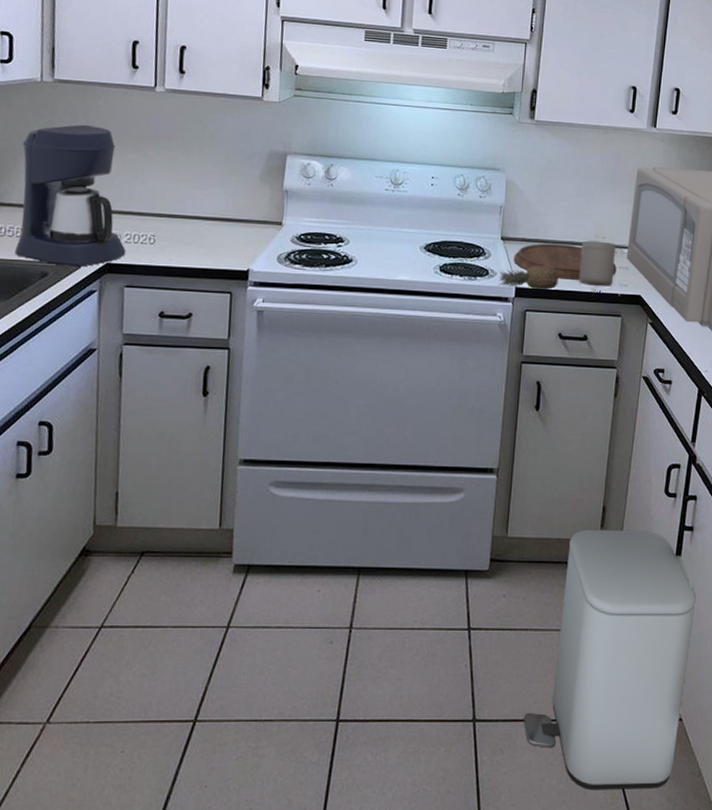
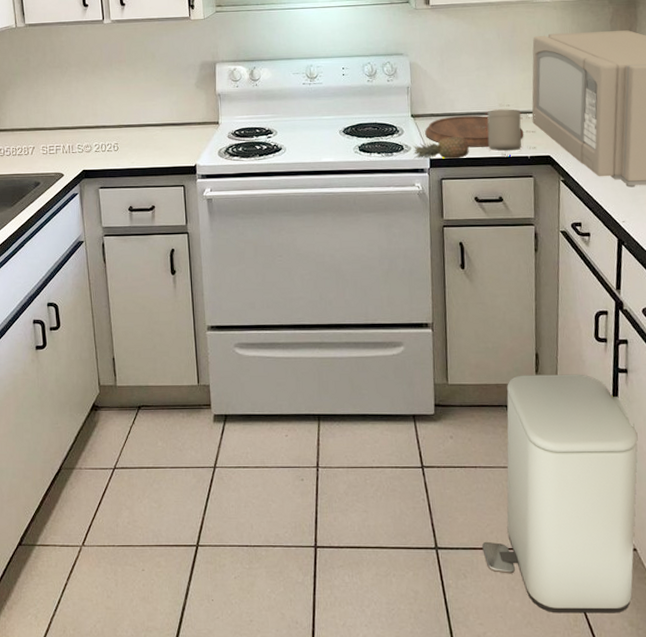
coffee maker: present [15,124,126,267] -> none [8,58,97,176]

